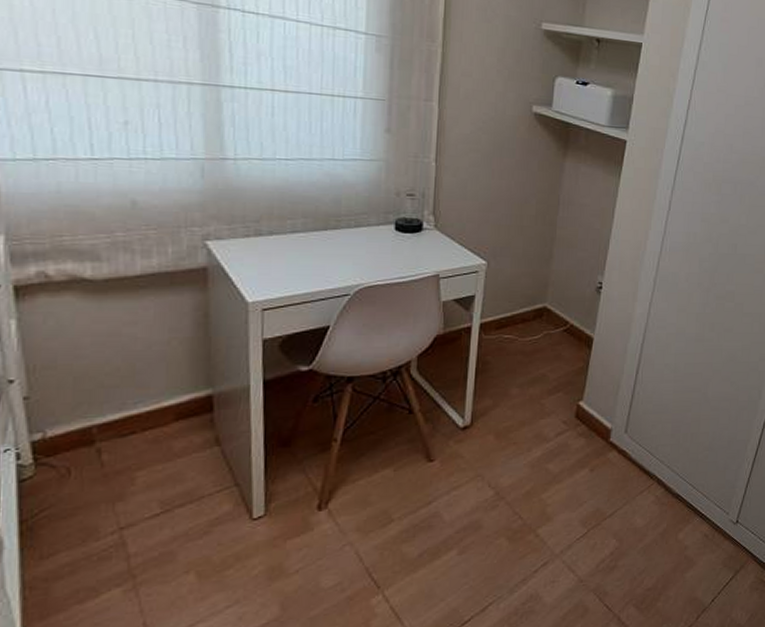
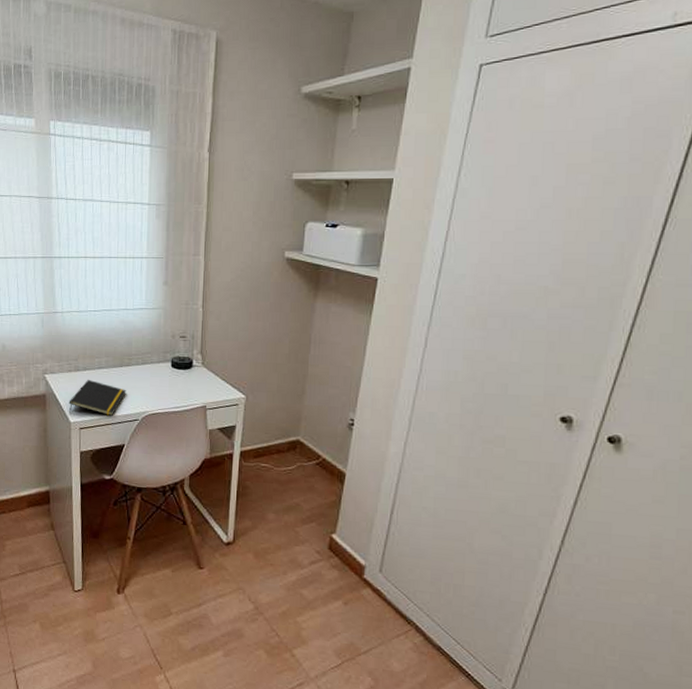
notepad: none [245,246,333,291] -> present [69,379,126,416]

